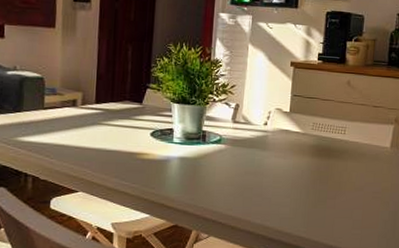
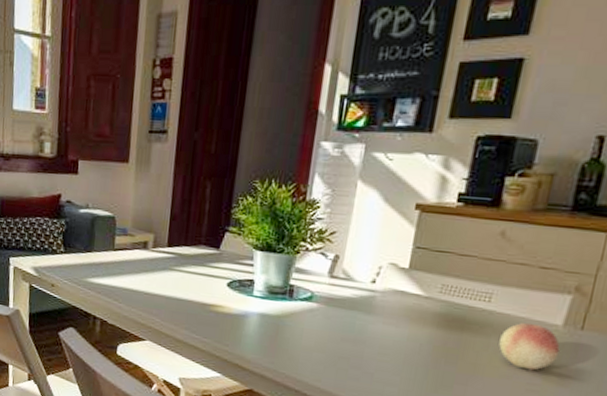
fruit: none [353,148,390,182] -> present [499,323,561,371]

